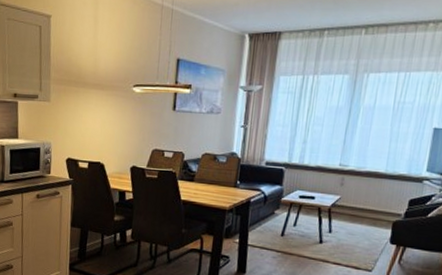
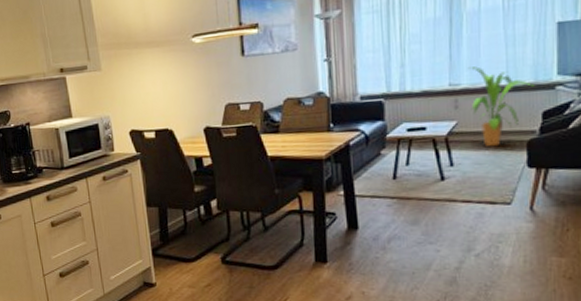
house plant: none [353,153,407,223] -> present [467,66,534,147]

